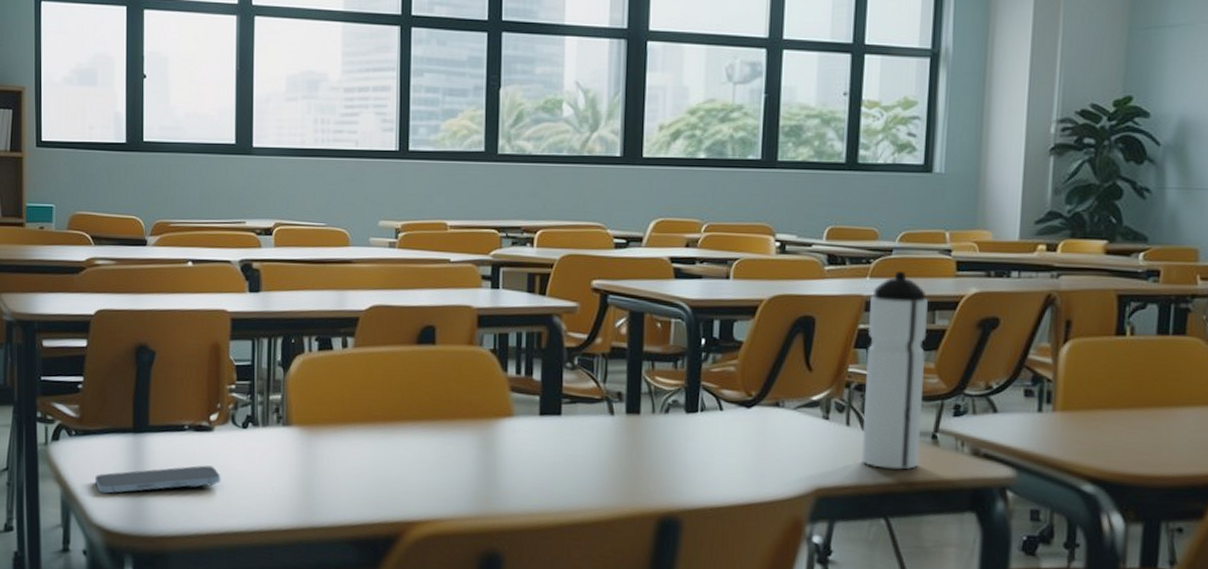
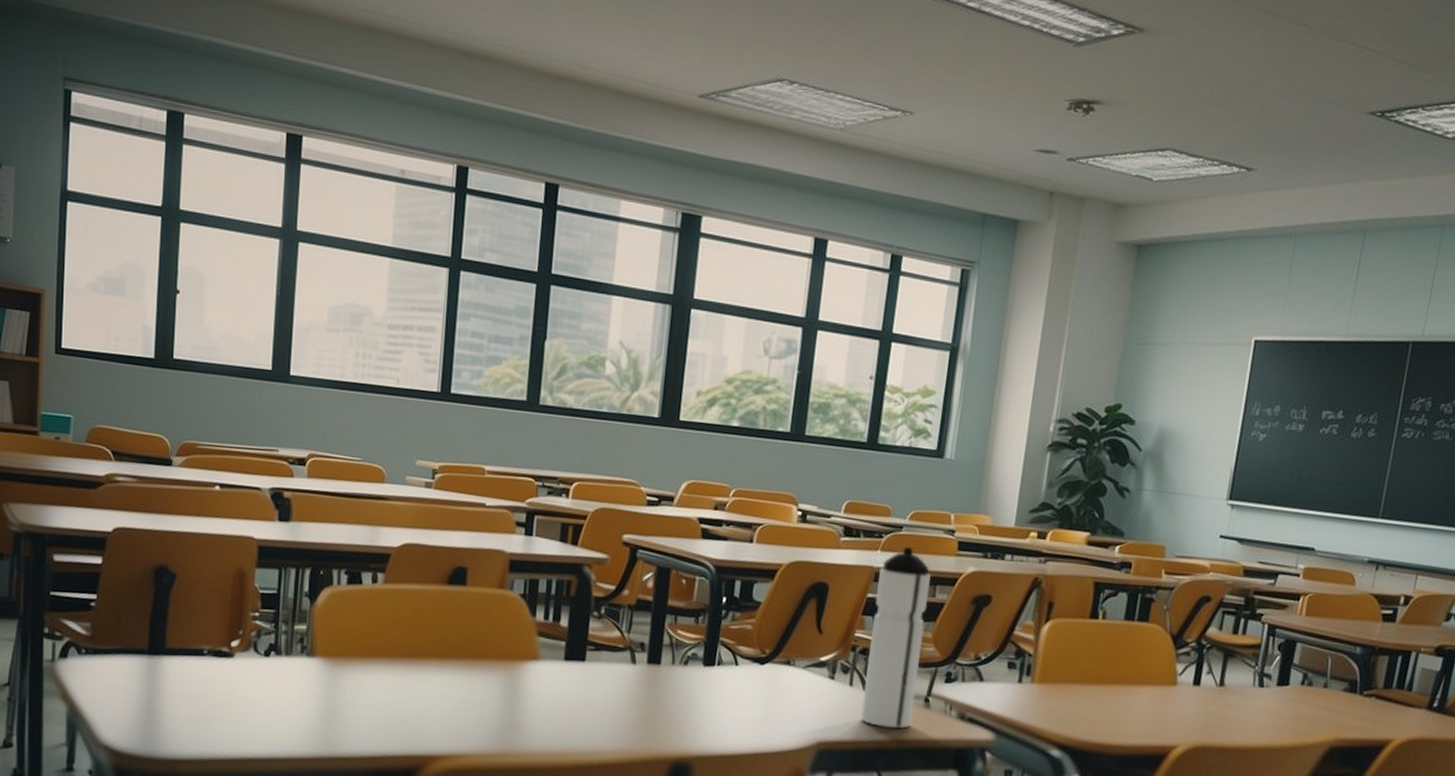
smartphone: present [95,465,221,494] -> none [105,690,240,714]

